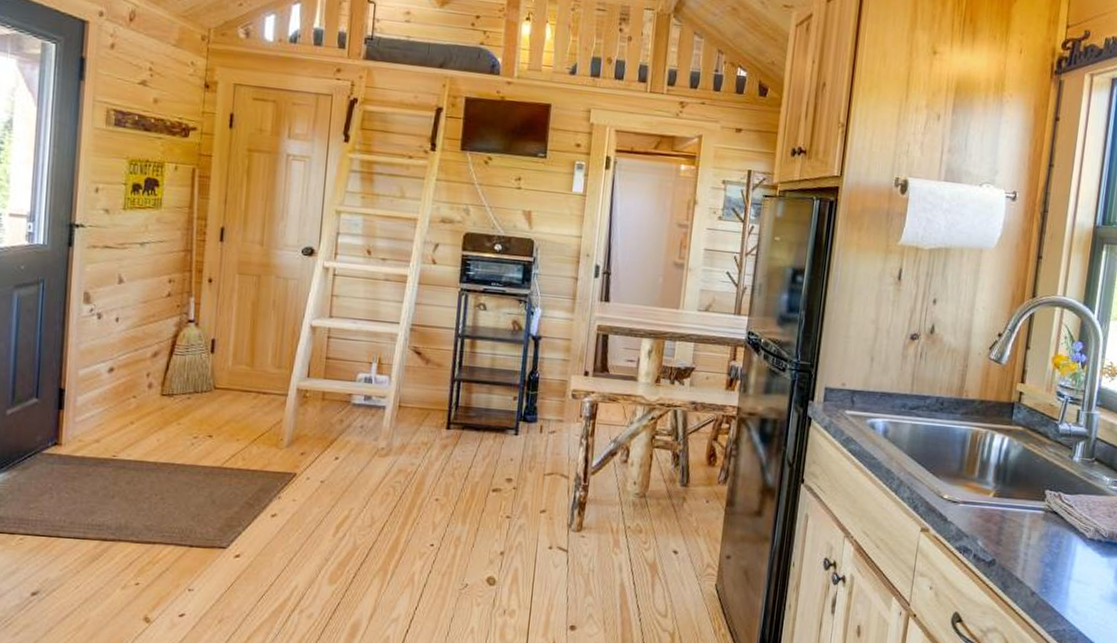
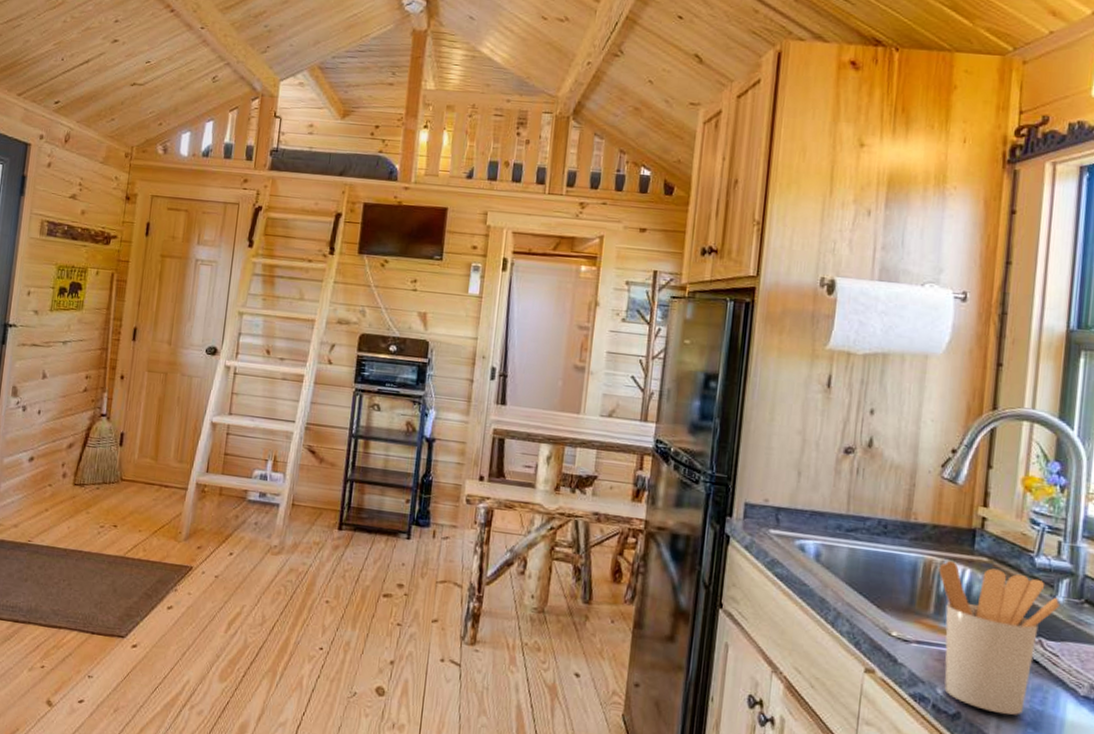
utensil holder: none [983,430,1077,559] -> present [939,560,1061,715]

